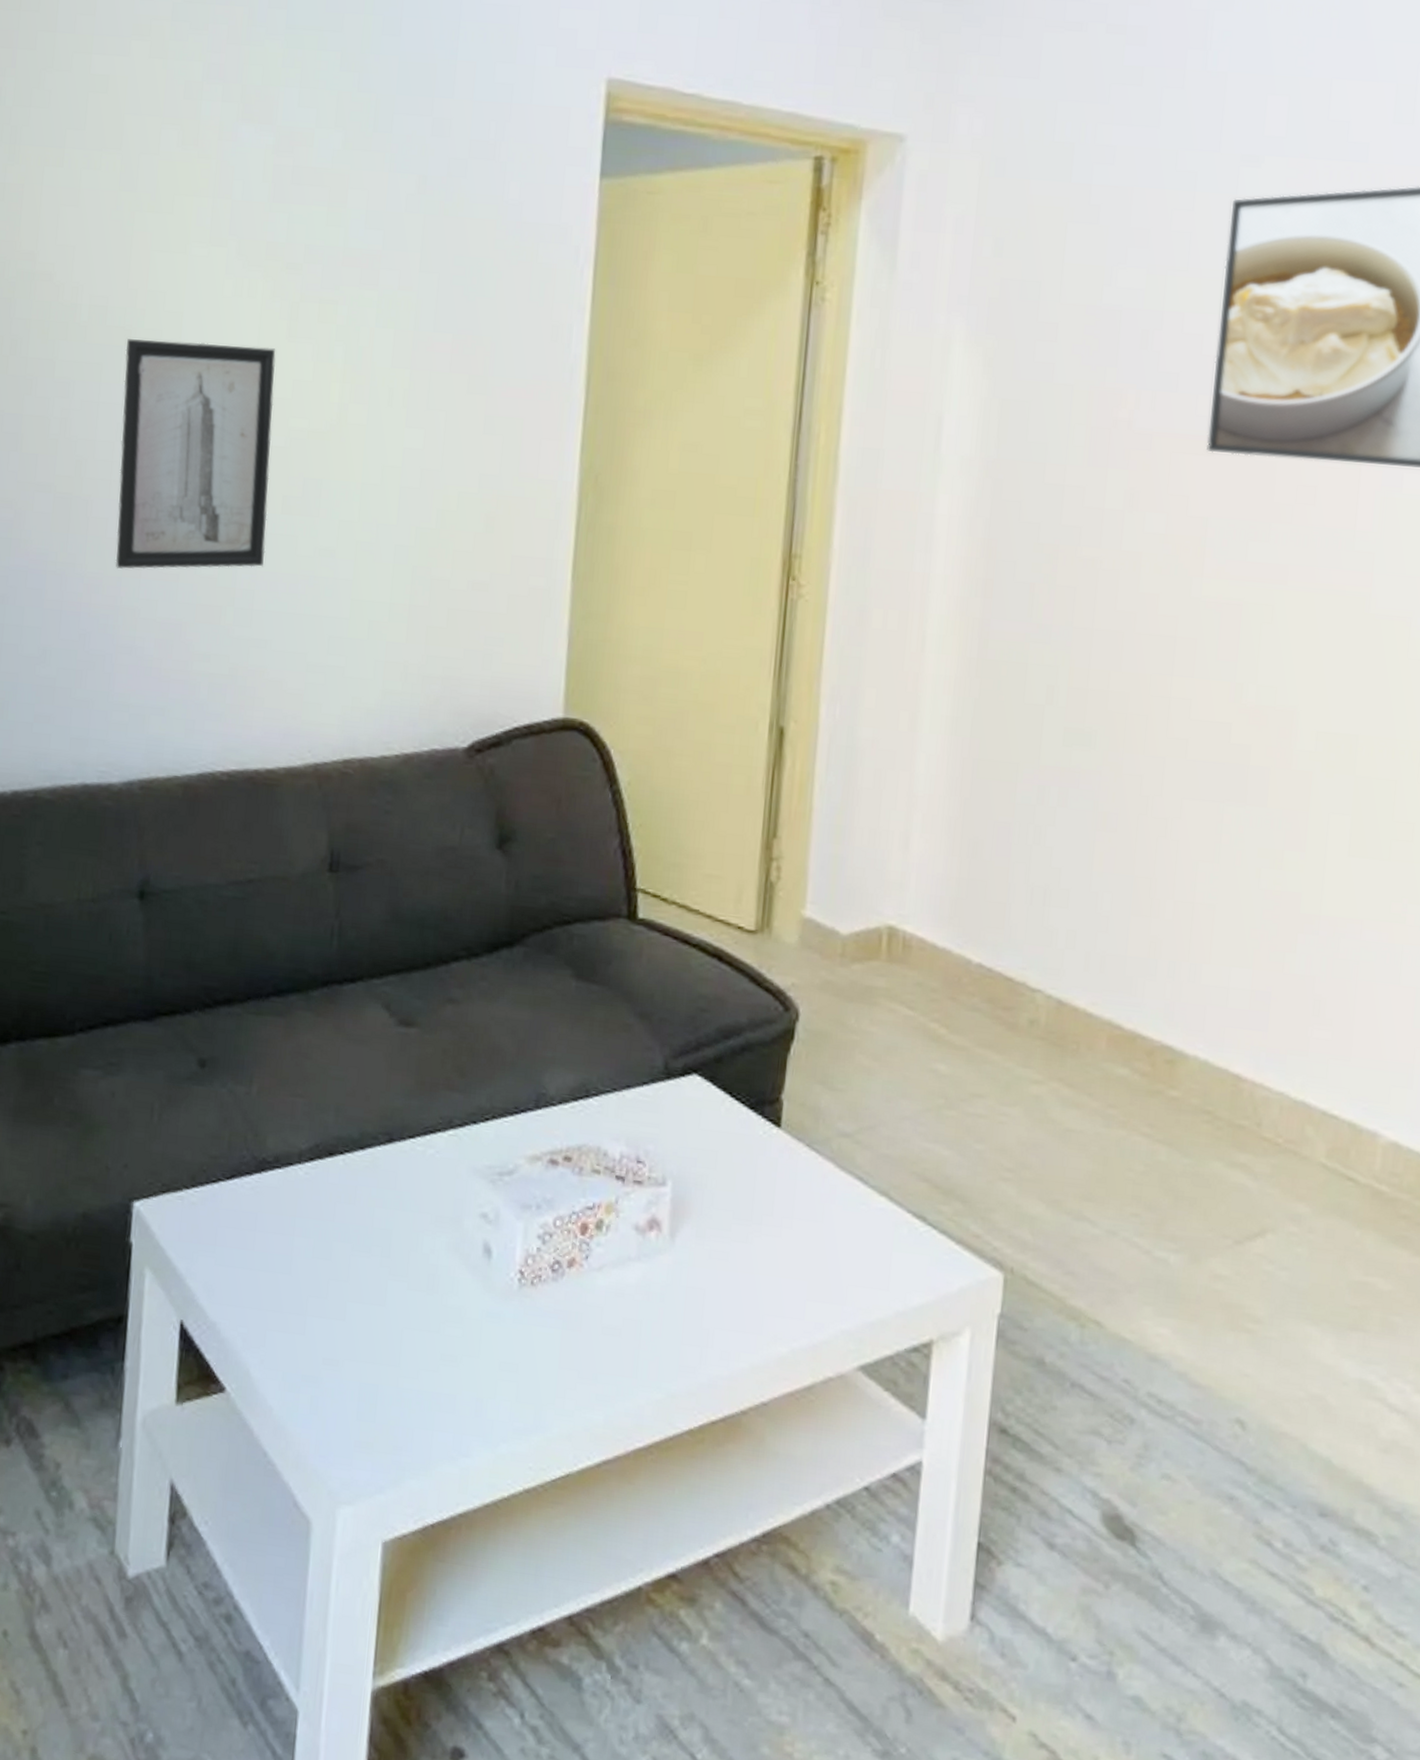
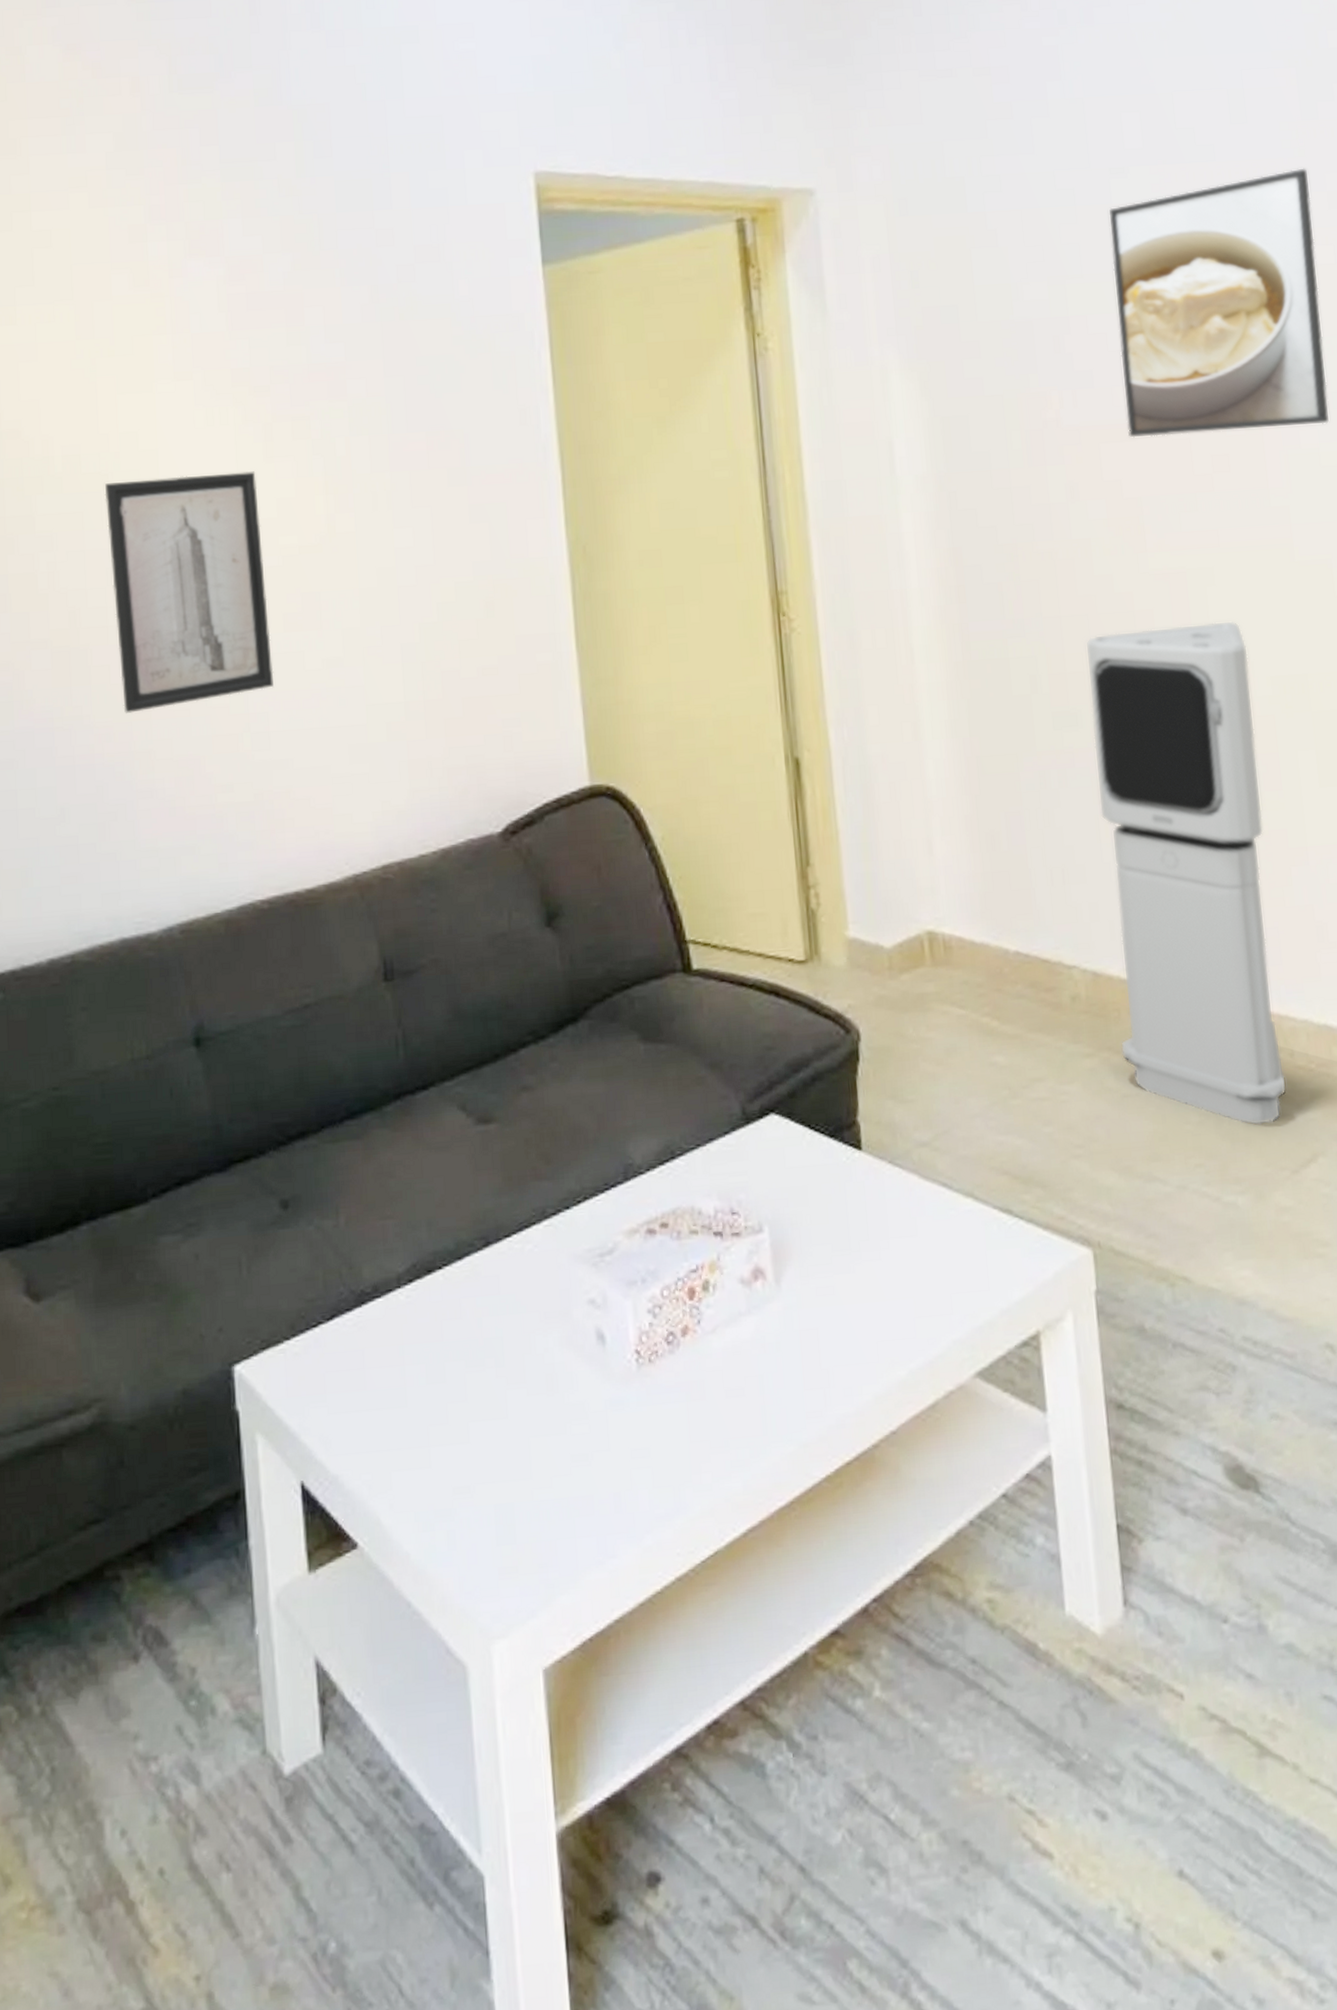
air purifier: none [1072,655,1296,1189] -> present [1085,620,1287,1126]

